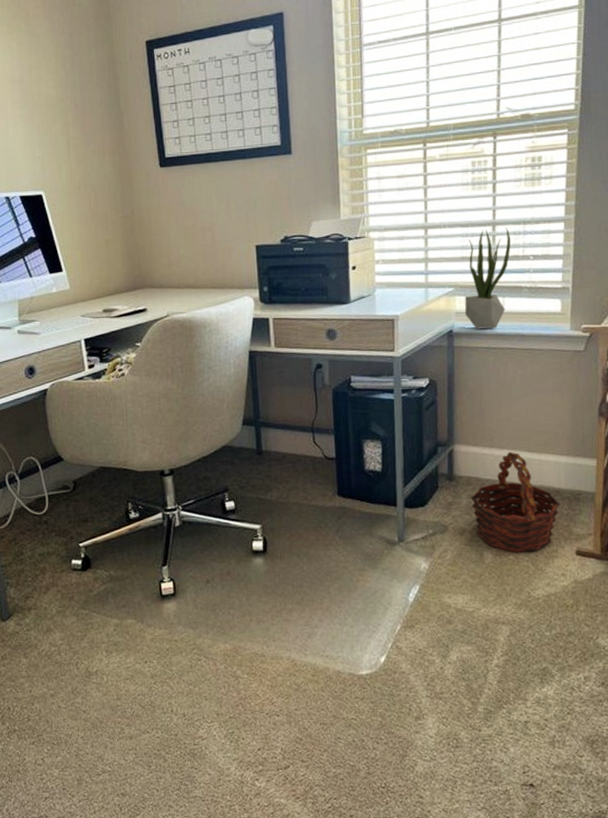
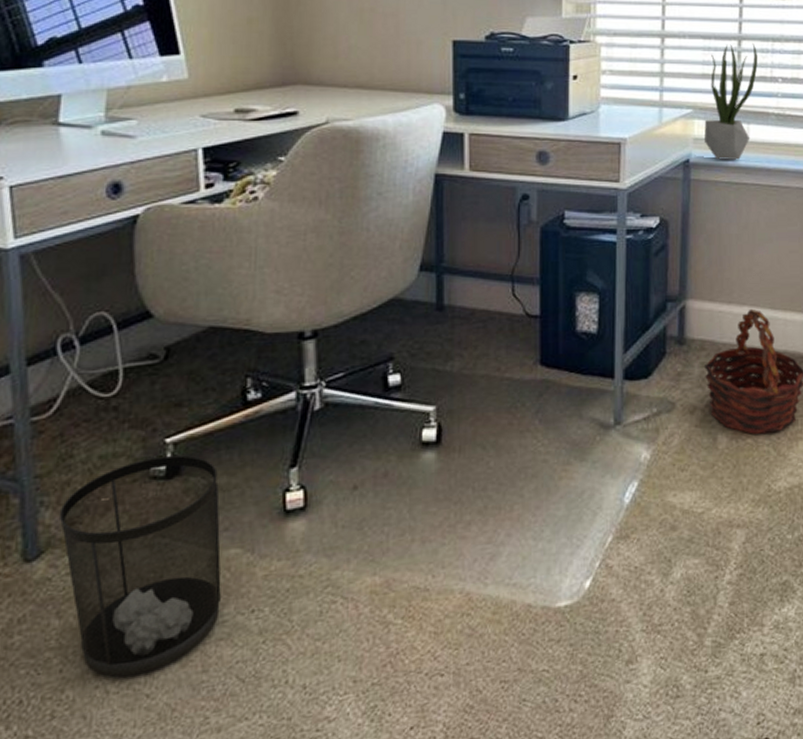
waste bin: none [18,555,125,699] -> present [58,455,221,678]

